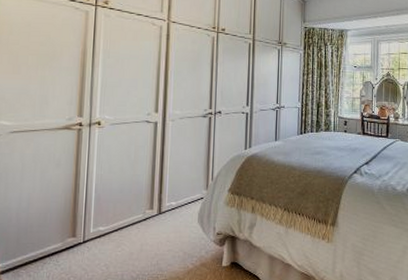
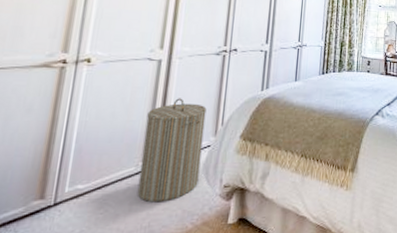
laundry hamper: none [146,156,198,245] -> present [137,98,207,203]

